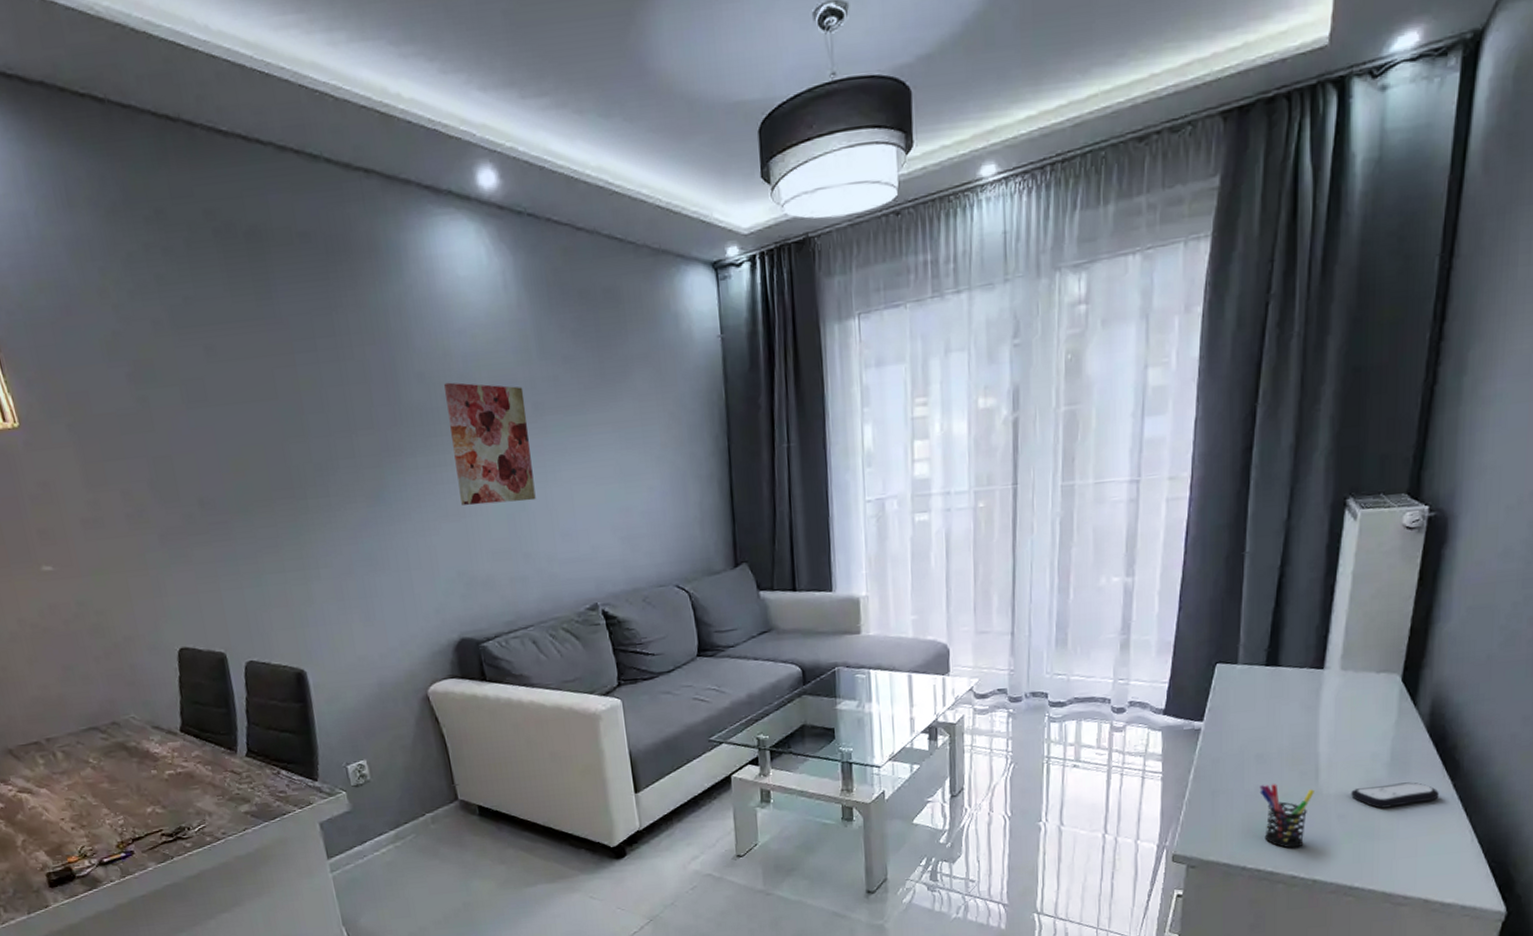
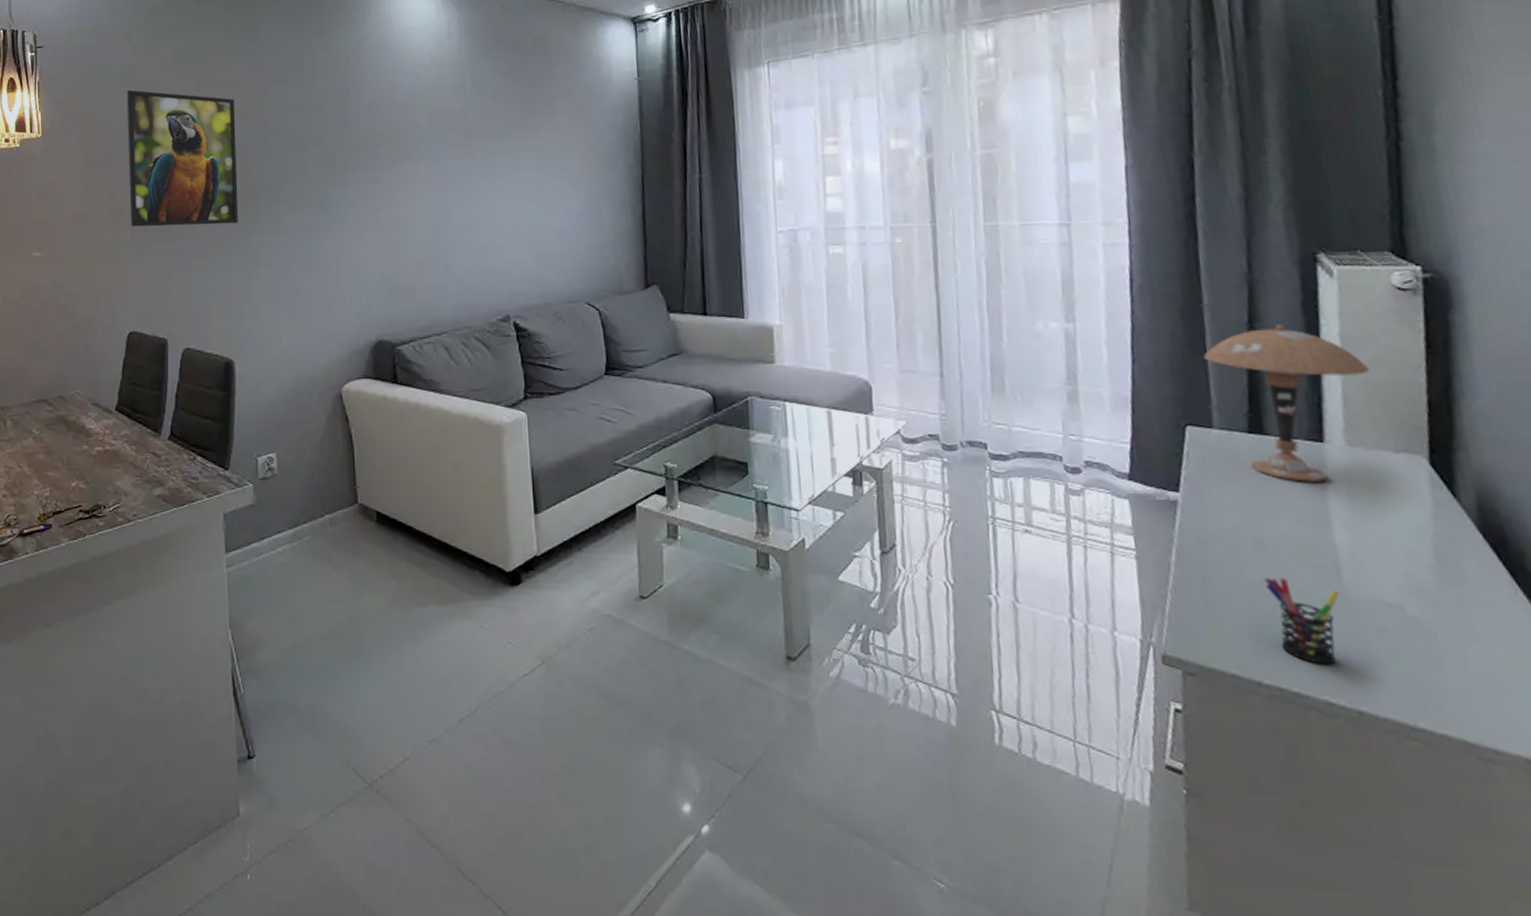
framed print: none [117,363,285,531] -> present [126,89,238,227]
wall art: present [444,382,536,505] -> none [389,111,460,218]
table lamp: none [1239,566,1371,704] -> present [1204,323,1371,482]
remote control: present [1351,782,1439,809] -> none [1389,594,1515,625]

